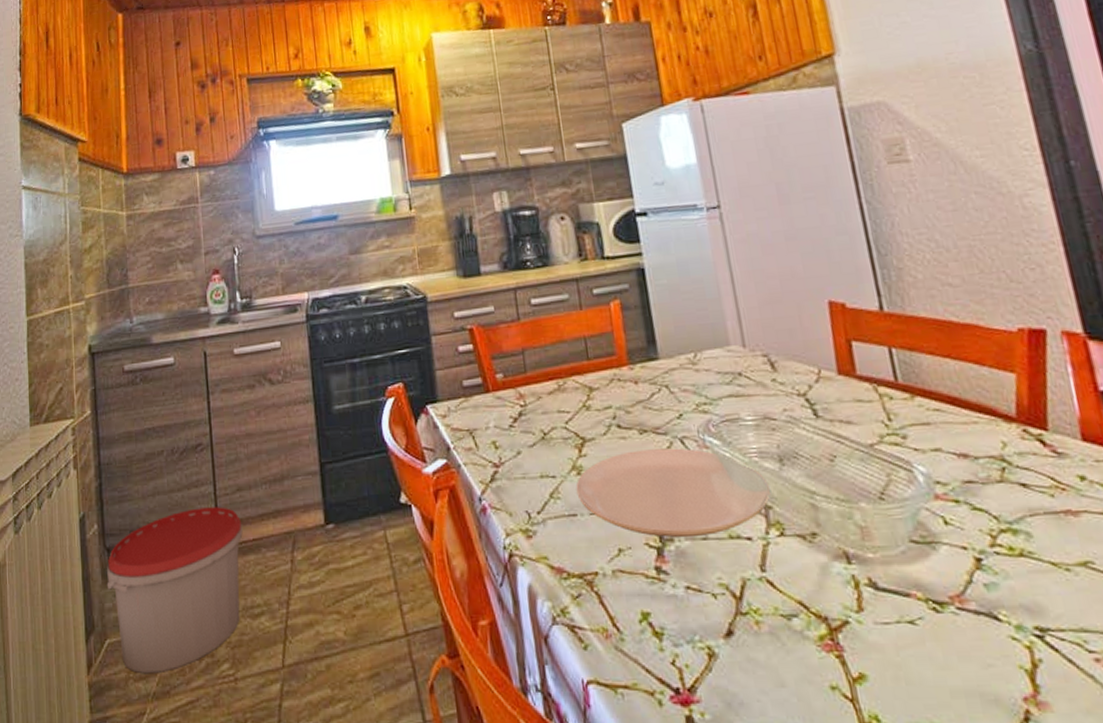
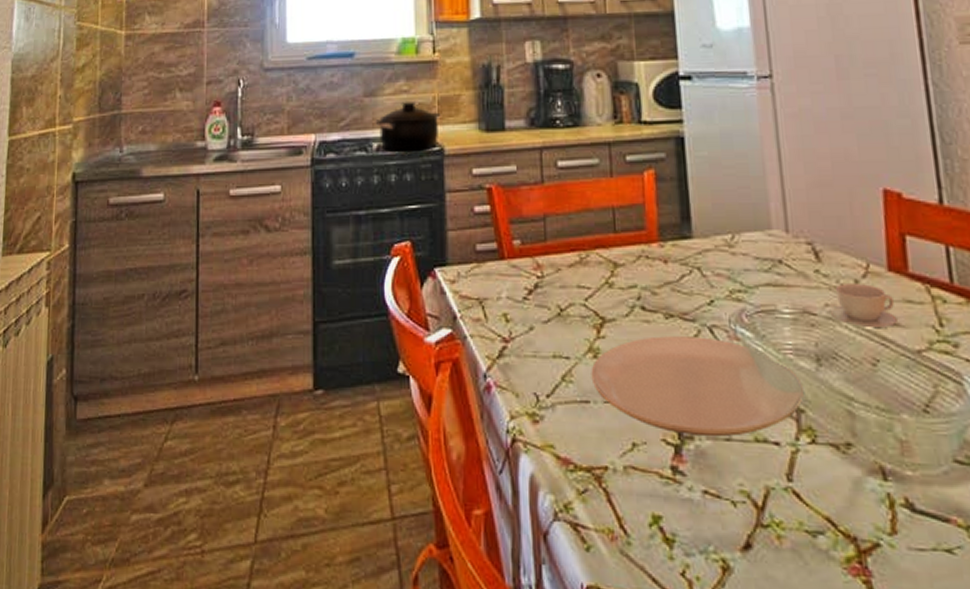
bucket: present [106,507,243,674] -> none [70,360,223,538]
saucepan: none [361,255,421,303] -> present [375,100,441,153]
teacup: none [788,388,850,428] -> present [829,284,897,329]

